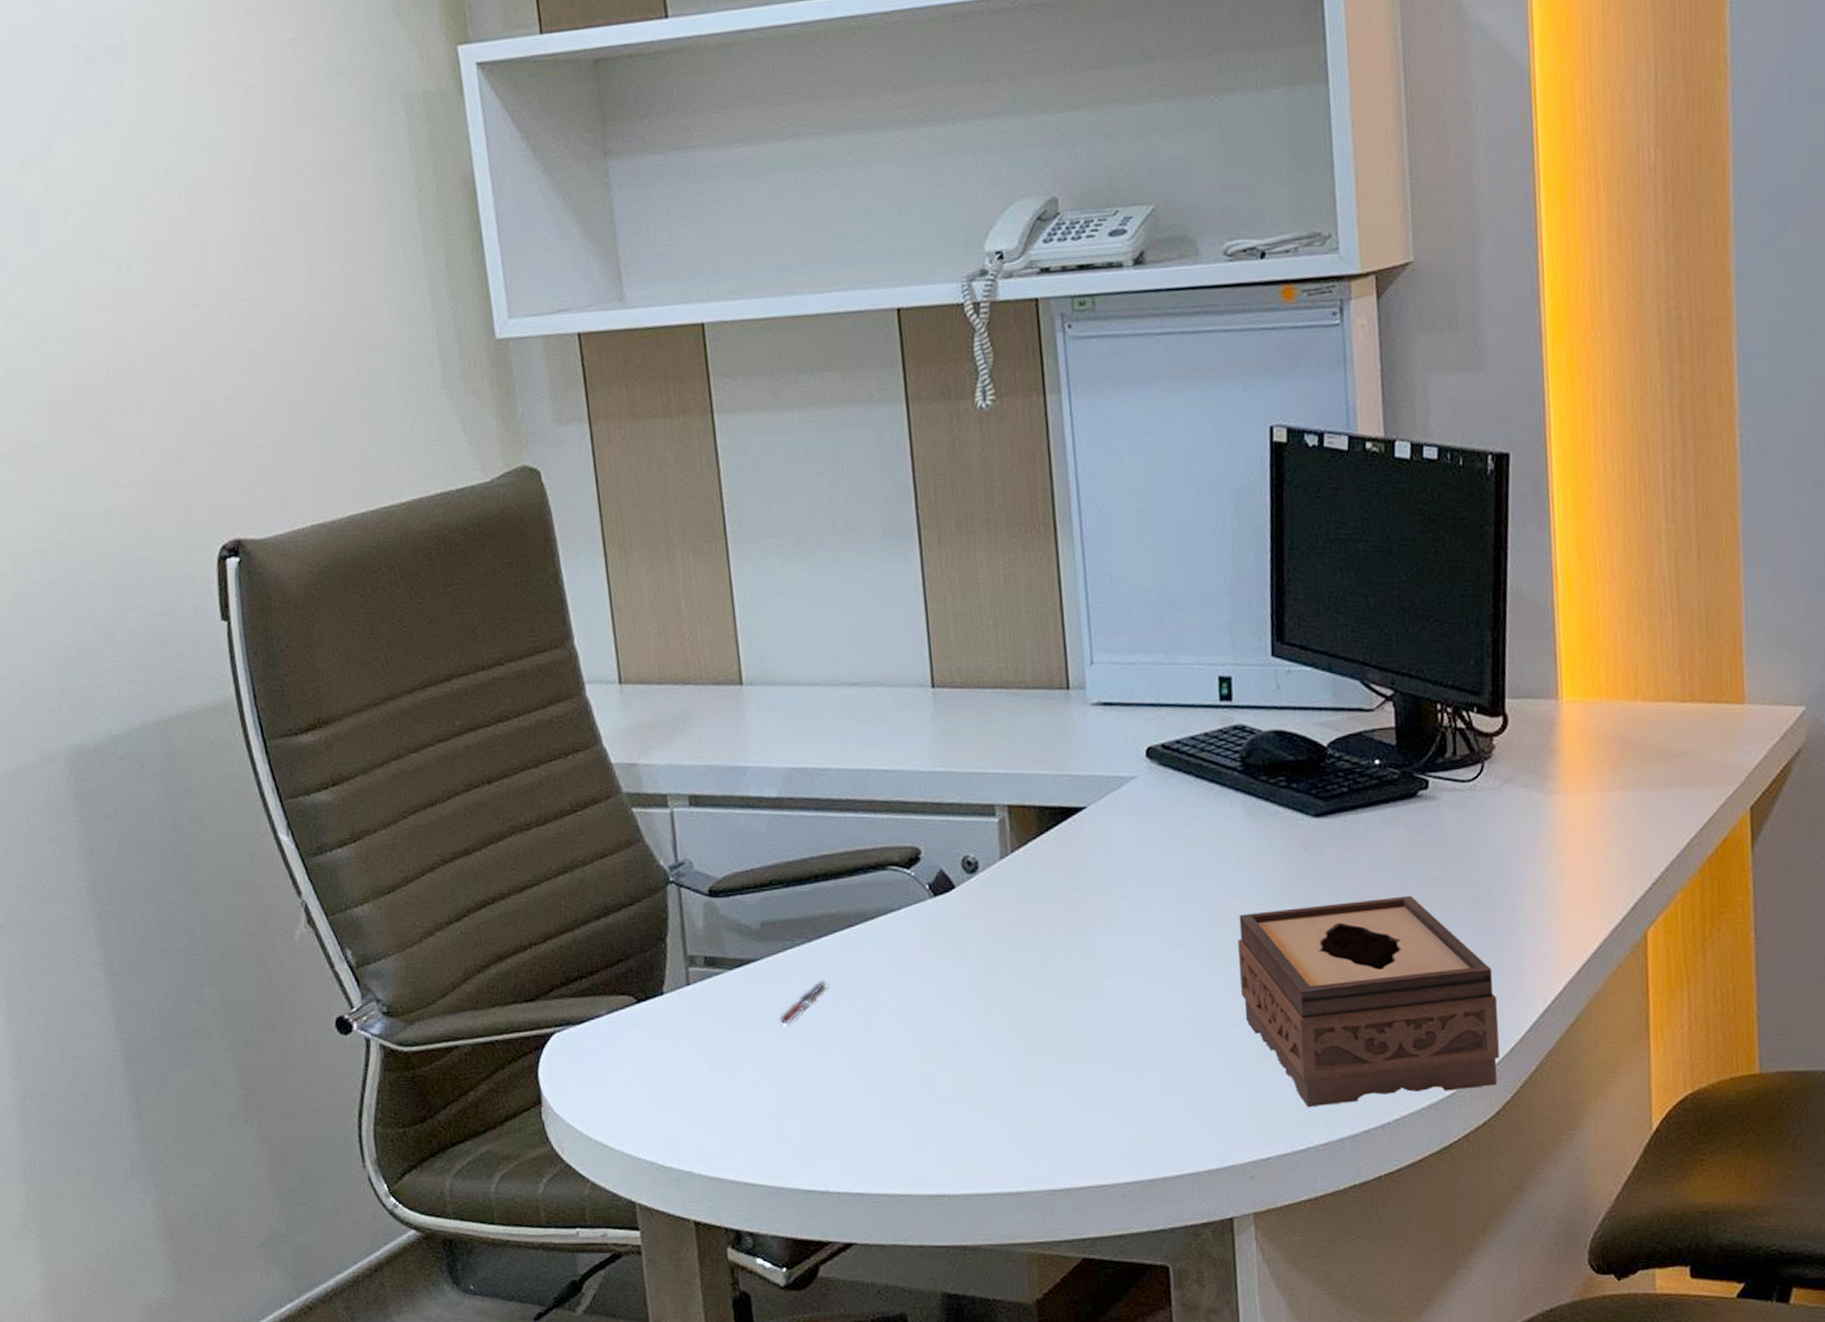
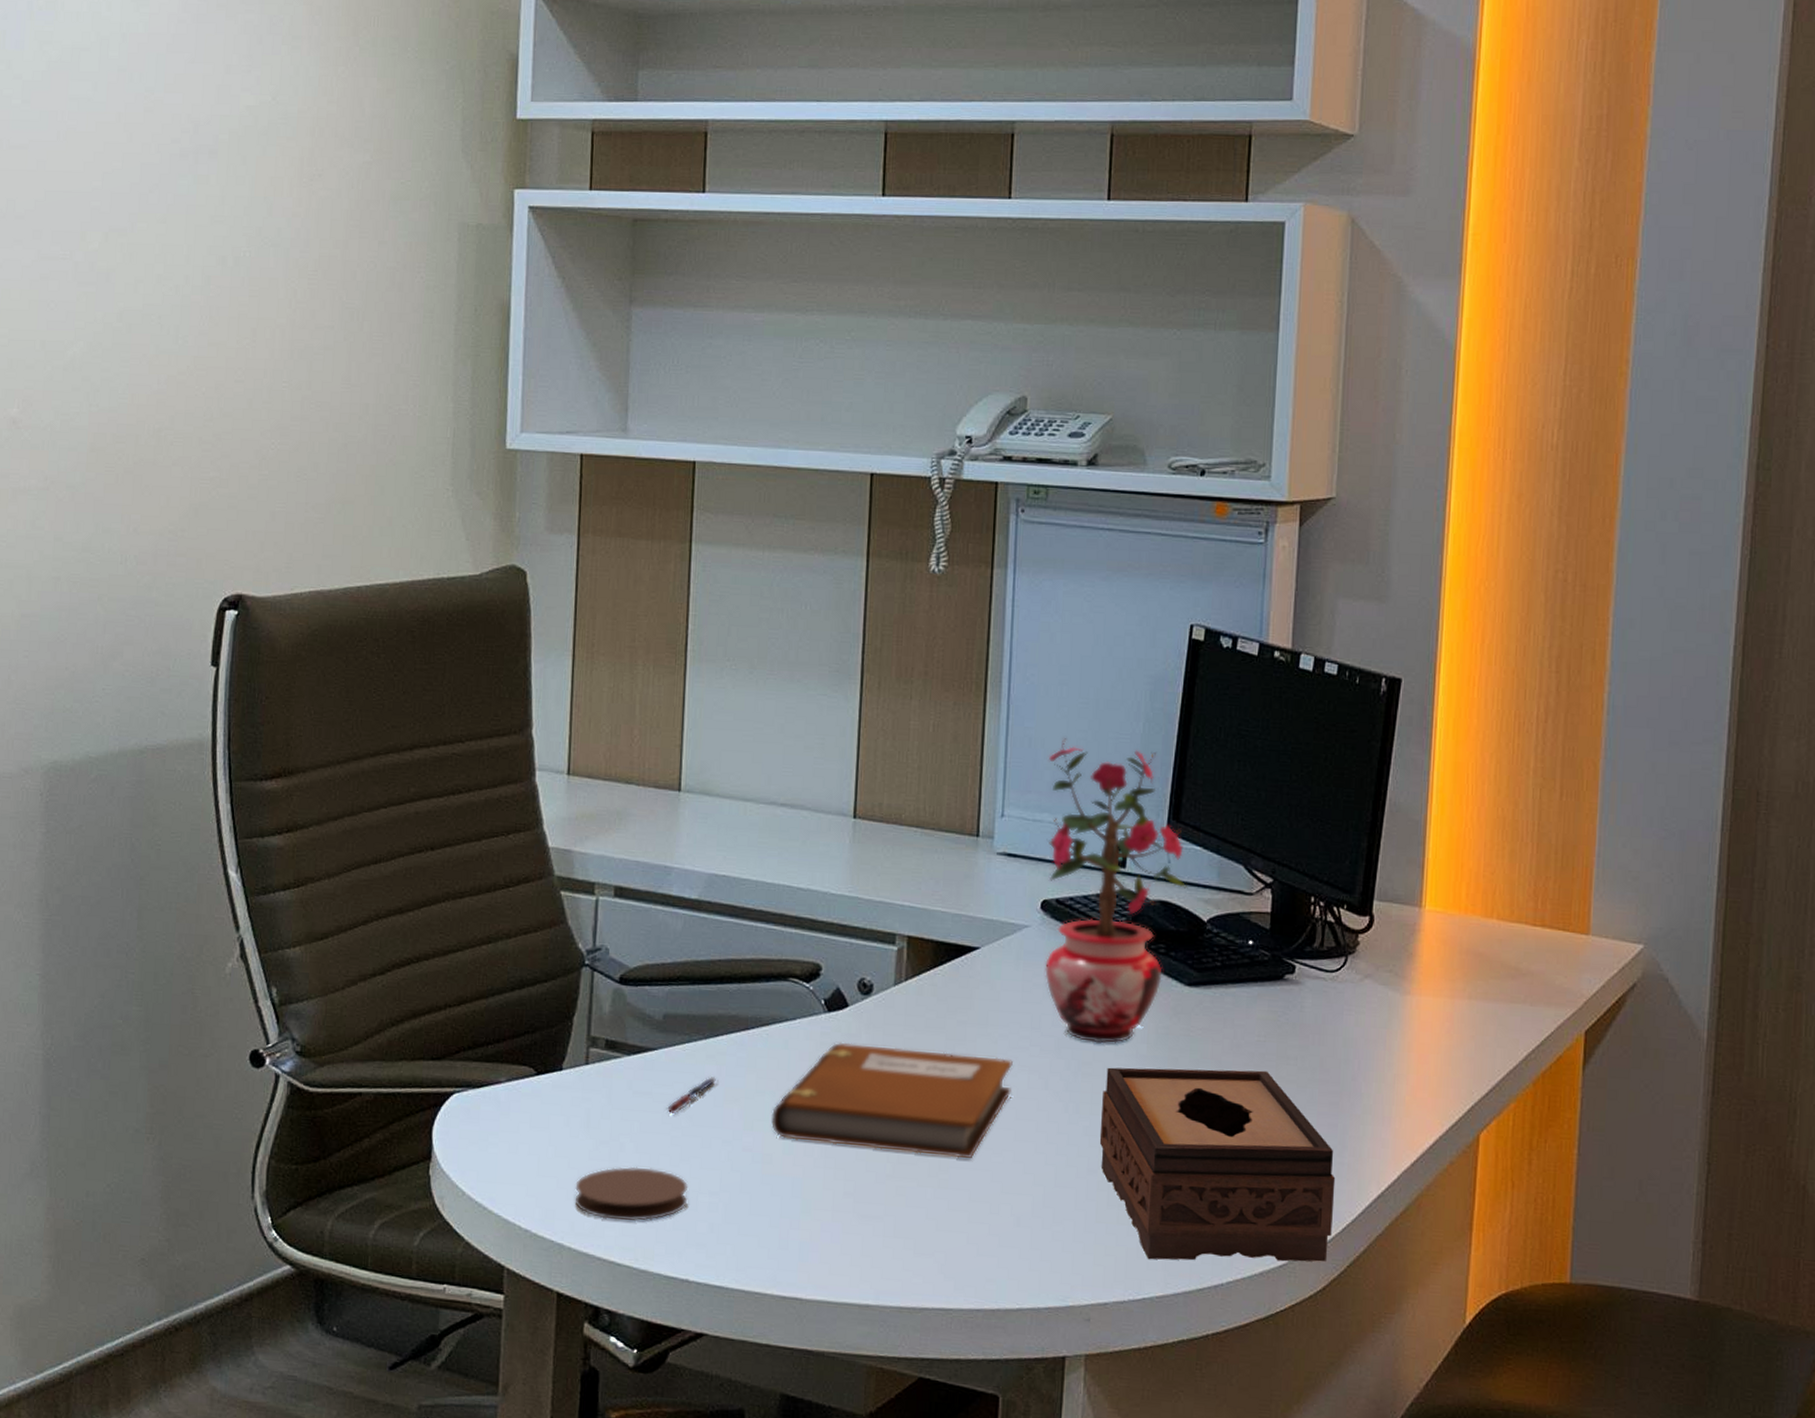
coaster: none [696,1082,816,1141] -> present [574,1166,689,1221]
notebook: none [890,920,1140,1034] -> present [771,1042,1013,1158]
potted plant: none [1134,570,1303,891] -> present [1045,738,1188,1044]

